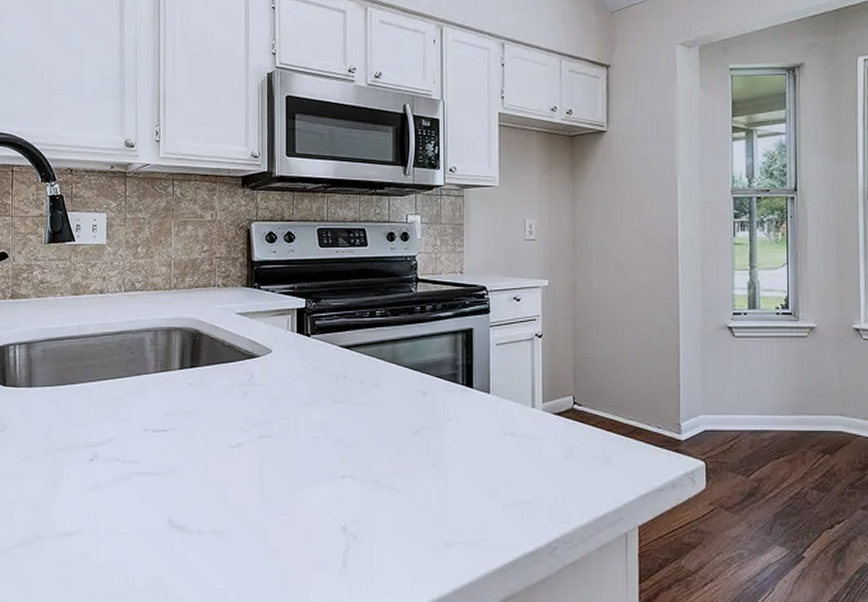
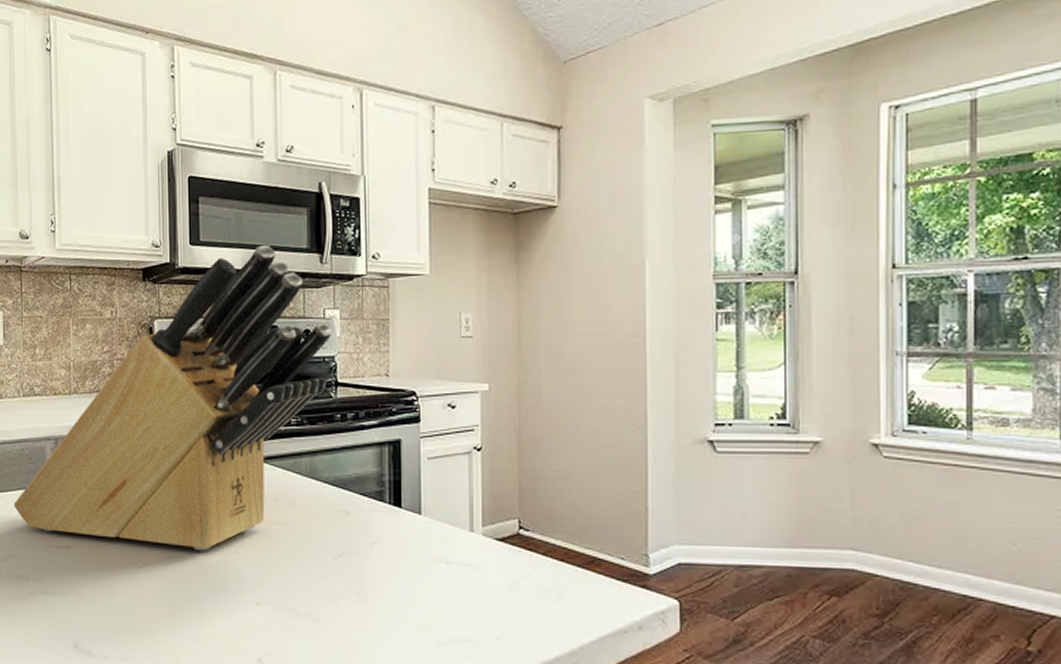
knife block: none [112,157,414,431] -> present [14,244,332,551]

